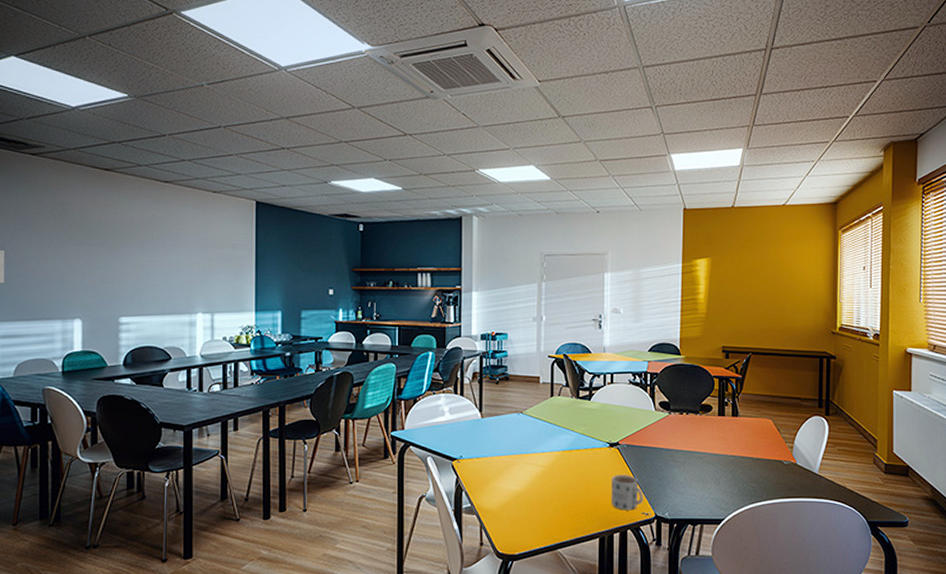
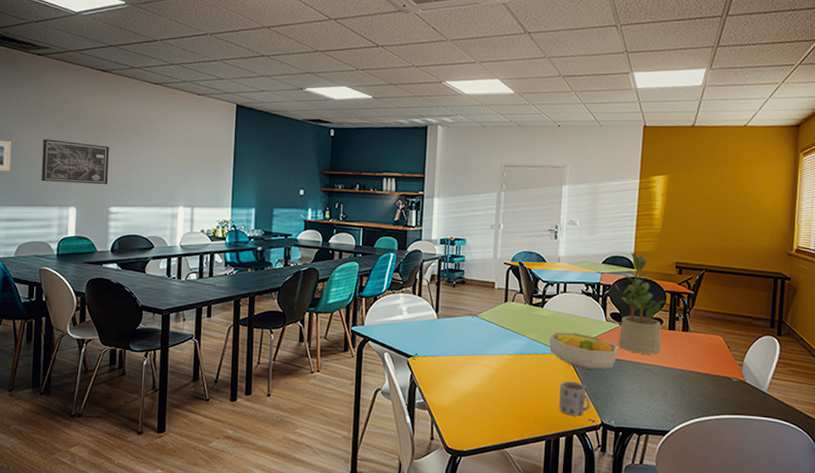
wall art: none [40,246,116,294] -> present [41,139,109,185]
fruit bowl: none [598,424,669,461] -> present [549,331,618,370]
potted plant: none [662,338,715,442] -> present [615,252,666,355]

